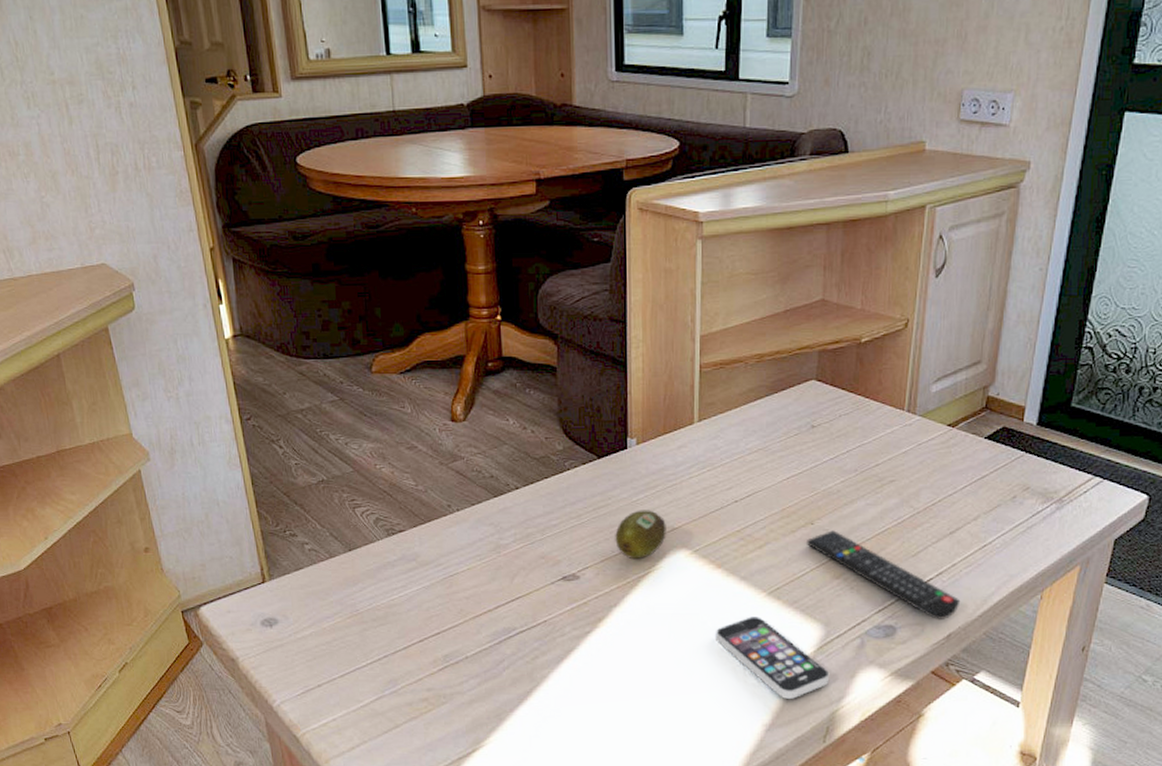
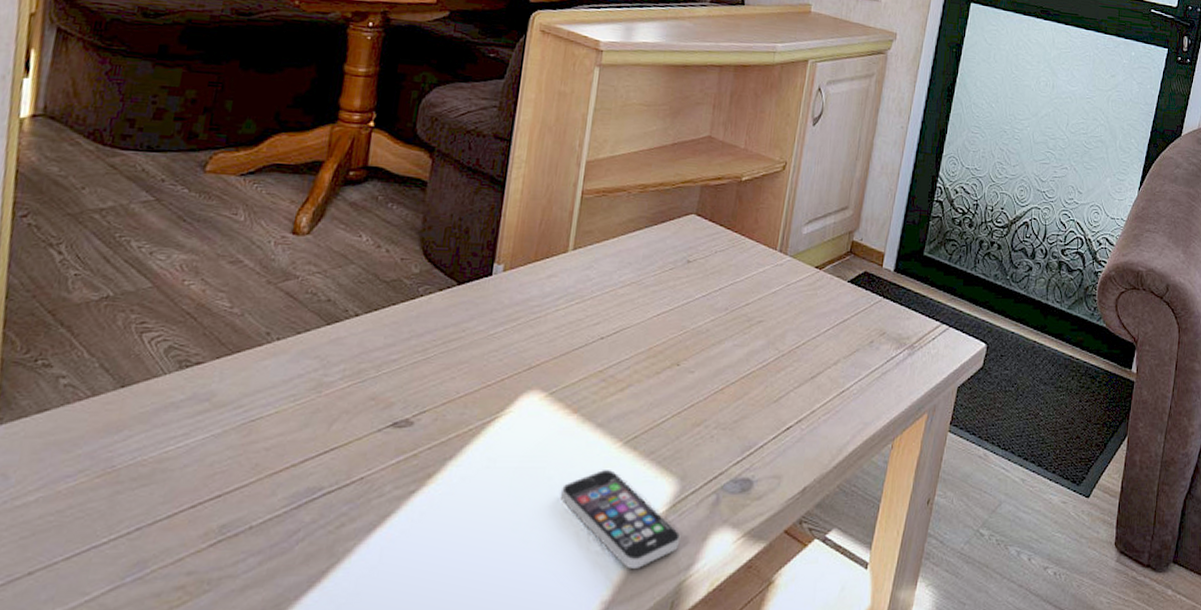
fruit: present [615,510,666,560] -> none [462,345,523,403]
remote control: present [807,530,961,621] -> none [671,372,817,473]

